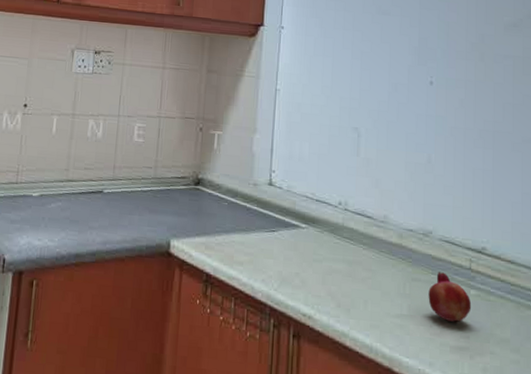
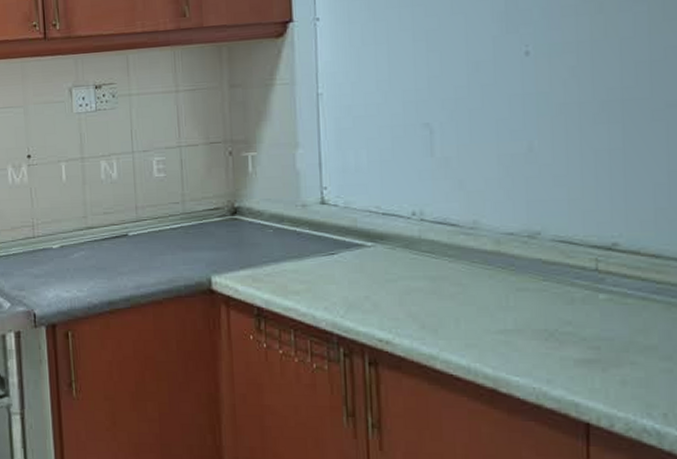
fruit: present [428,272,472,323] -> none [540,277,601,333]

